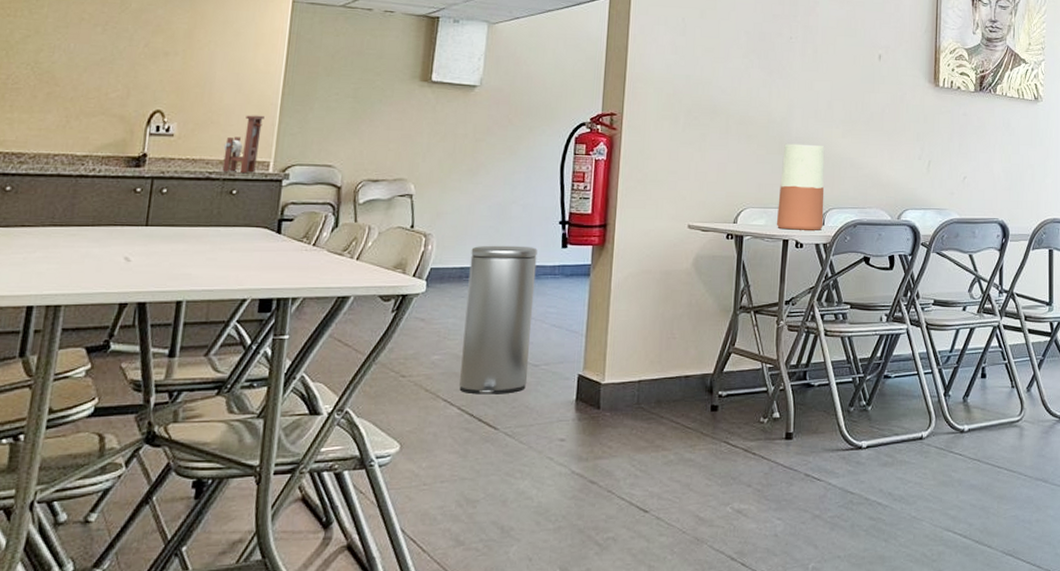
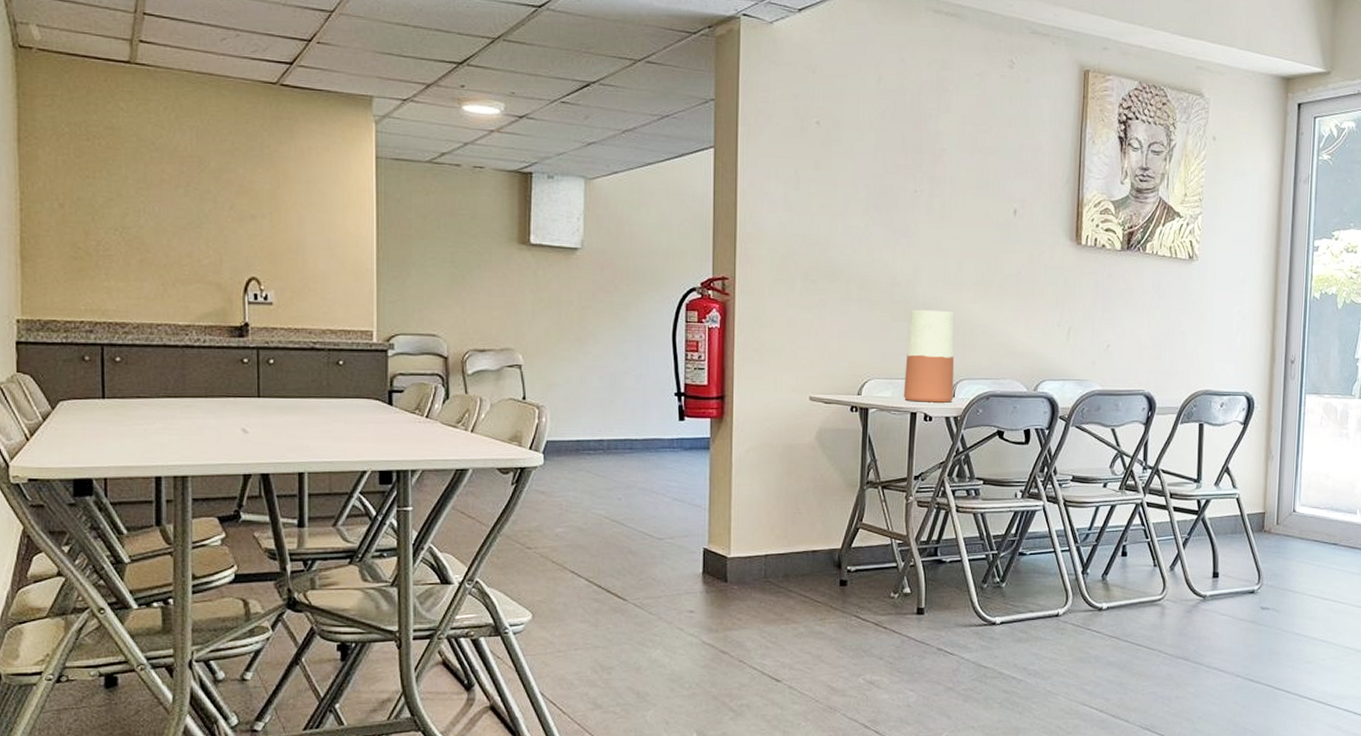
paper towel holder: present [222,115,265,174] -> none [324,281,362,344]
pedal bin: present [459,245,538,395] -> none [585,417,654,567]

